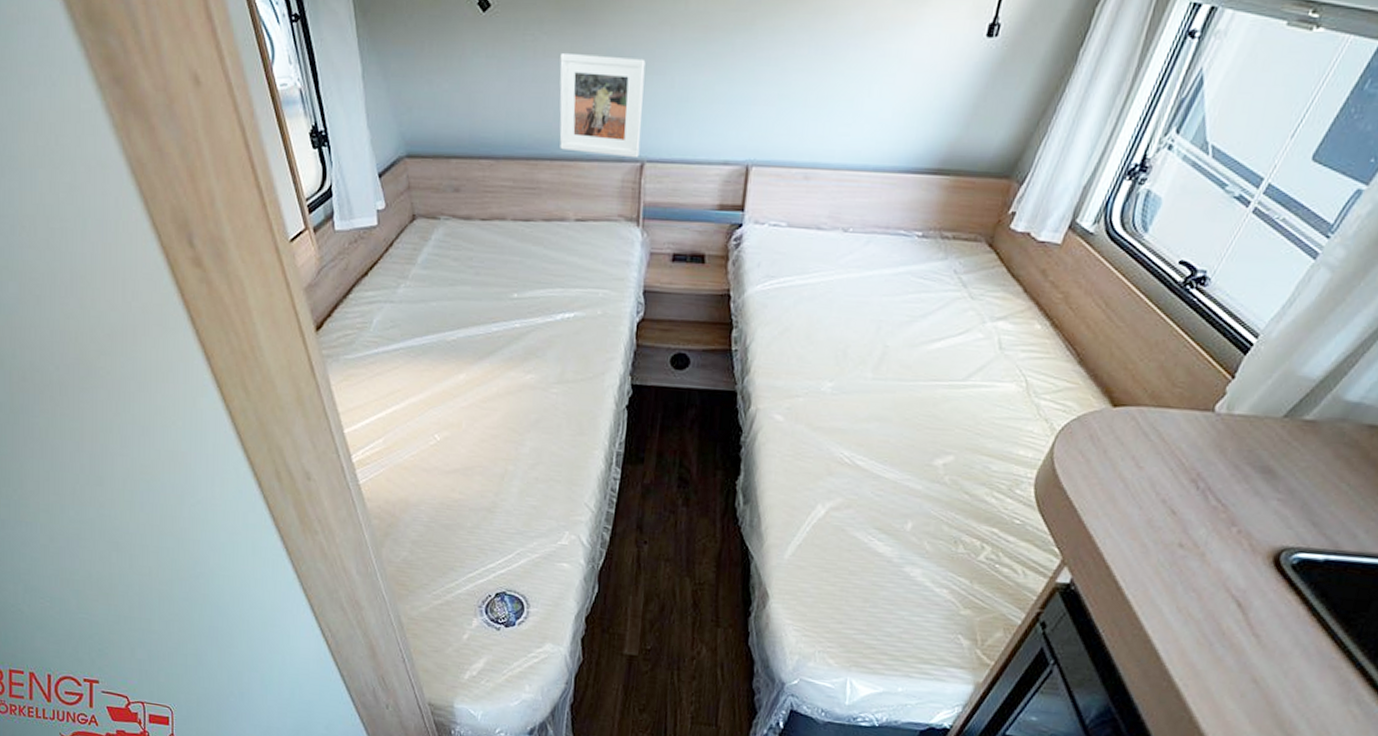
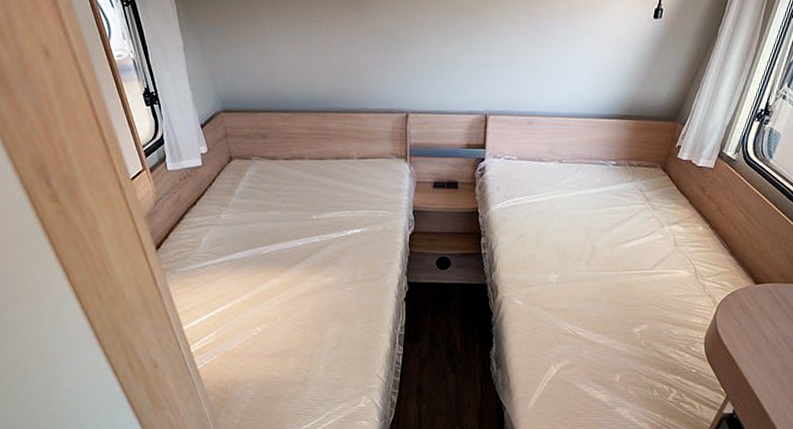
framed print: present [559,52,646,159] -> none [340,30,406,111]

